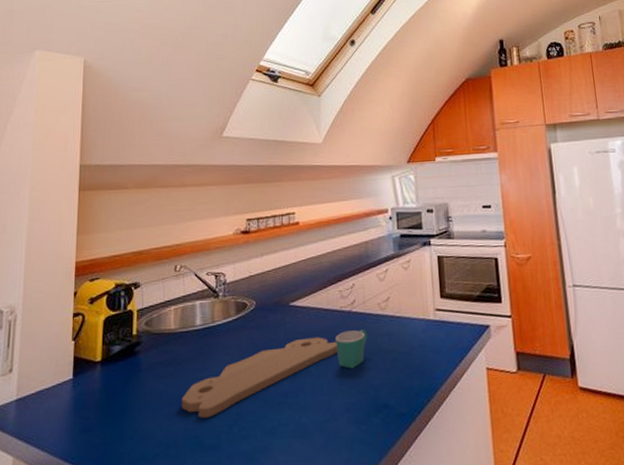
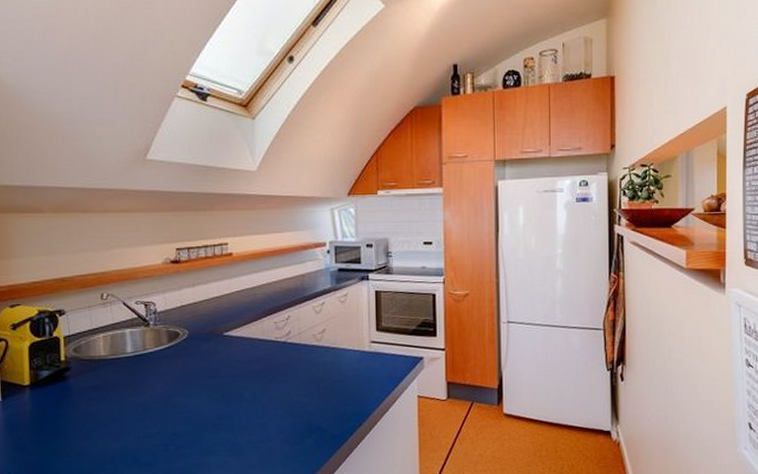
cutting board: present [181,337,338,418] -> none [115,365,272,438]
mug: present [335,330,368,369] -> none [269,359,302,395]

